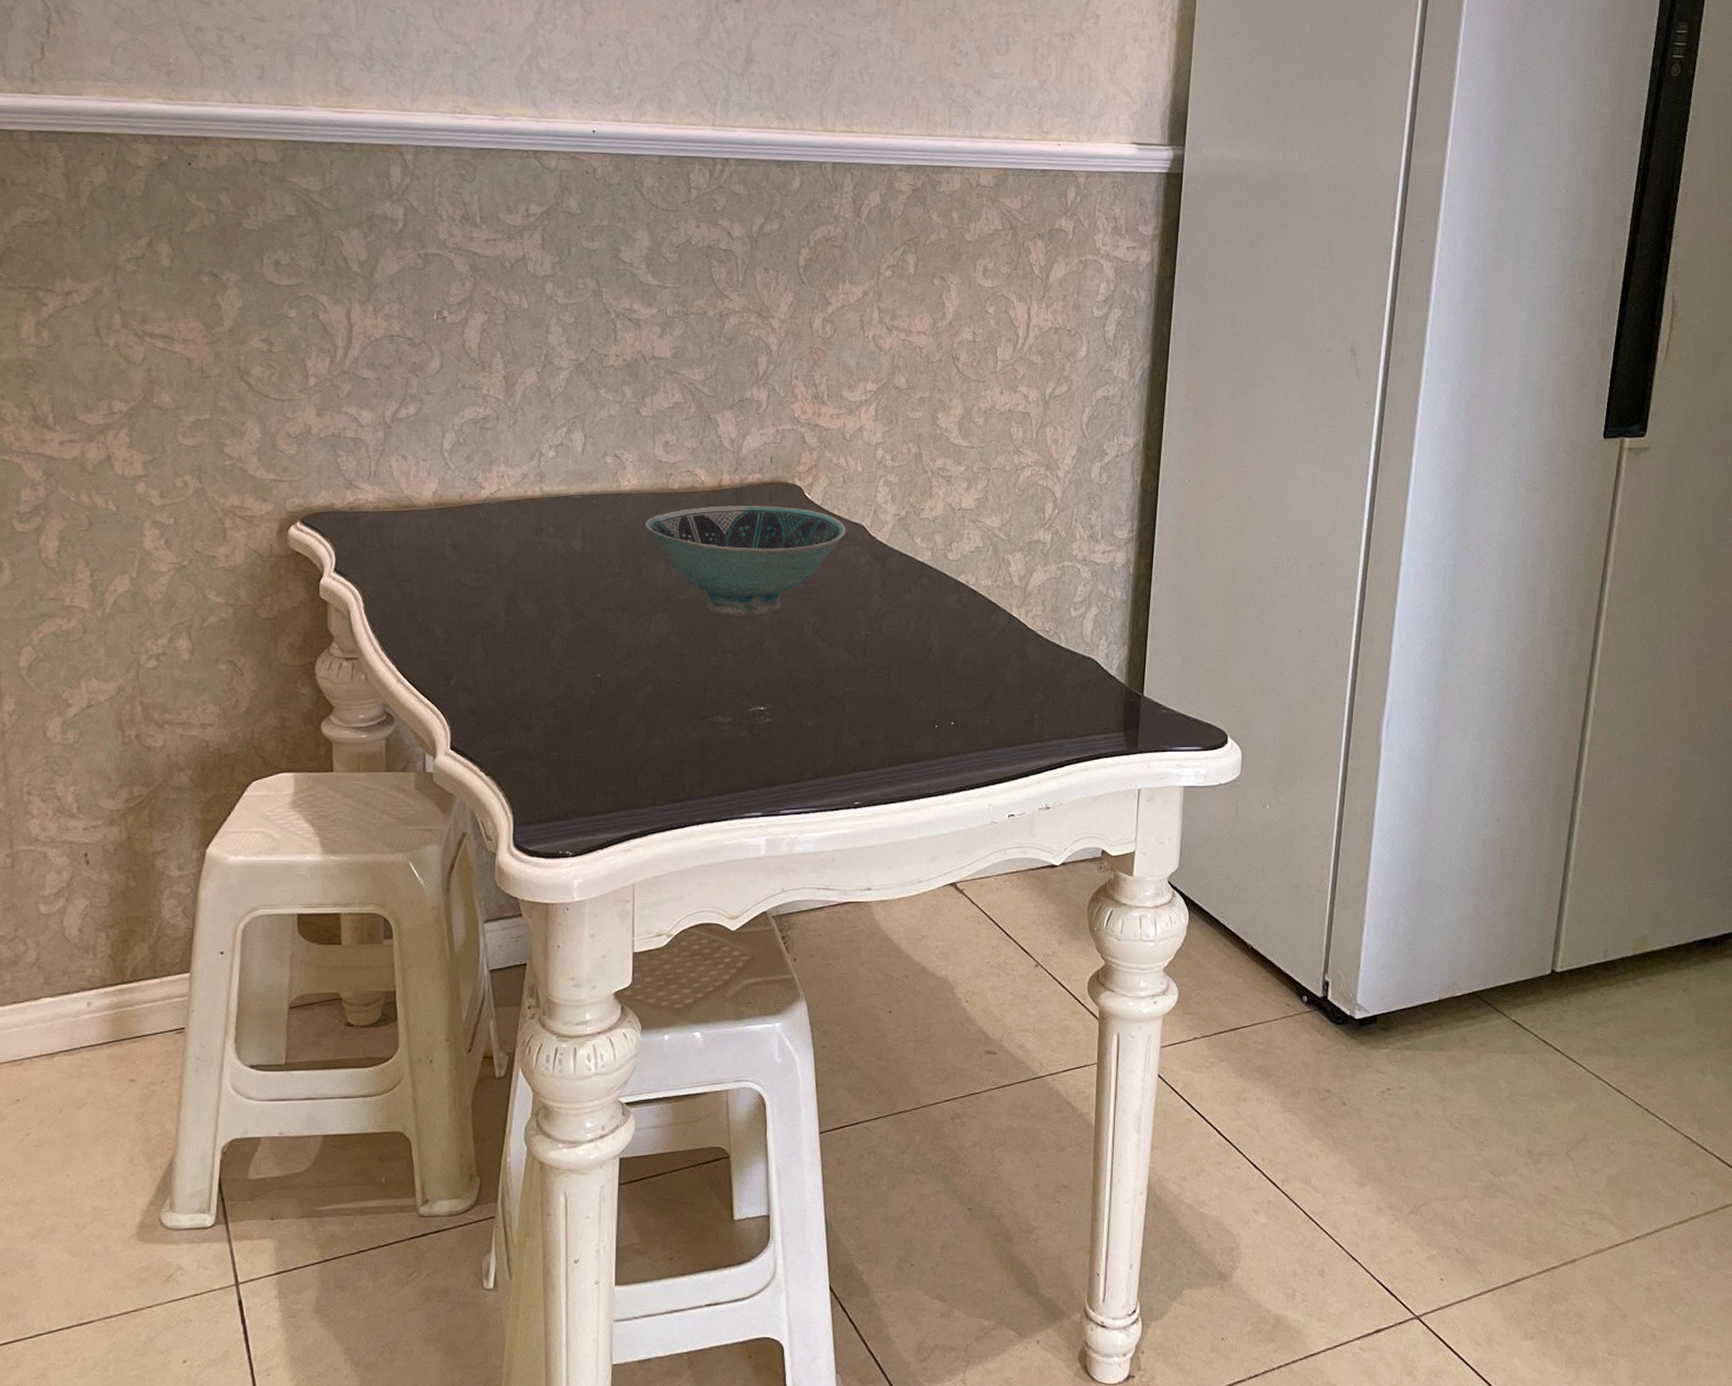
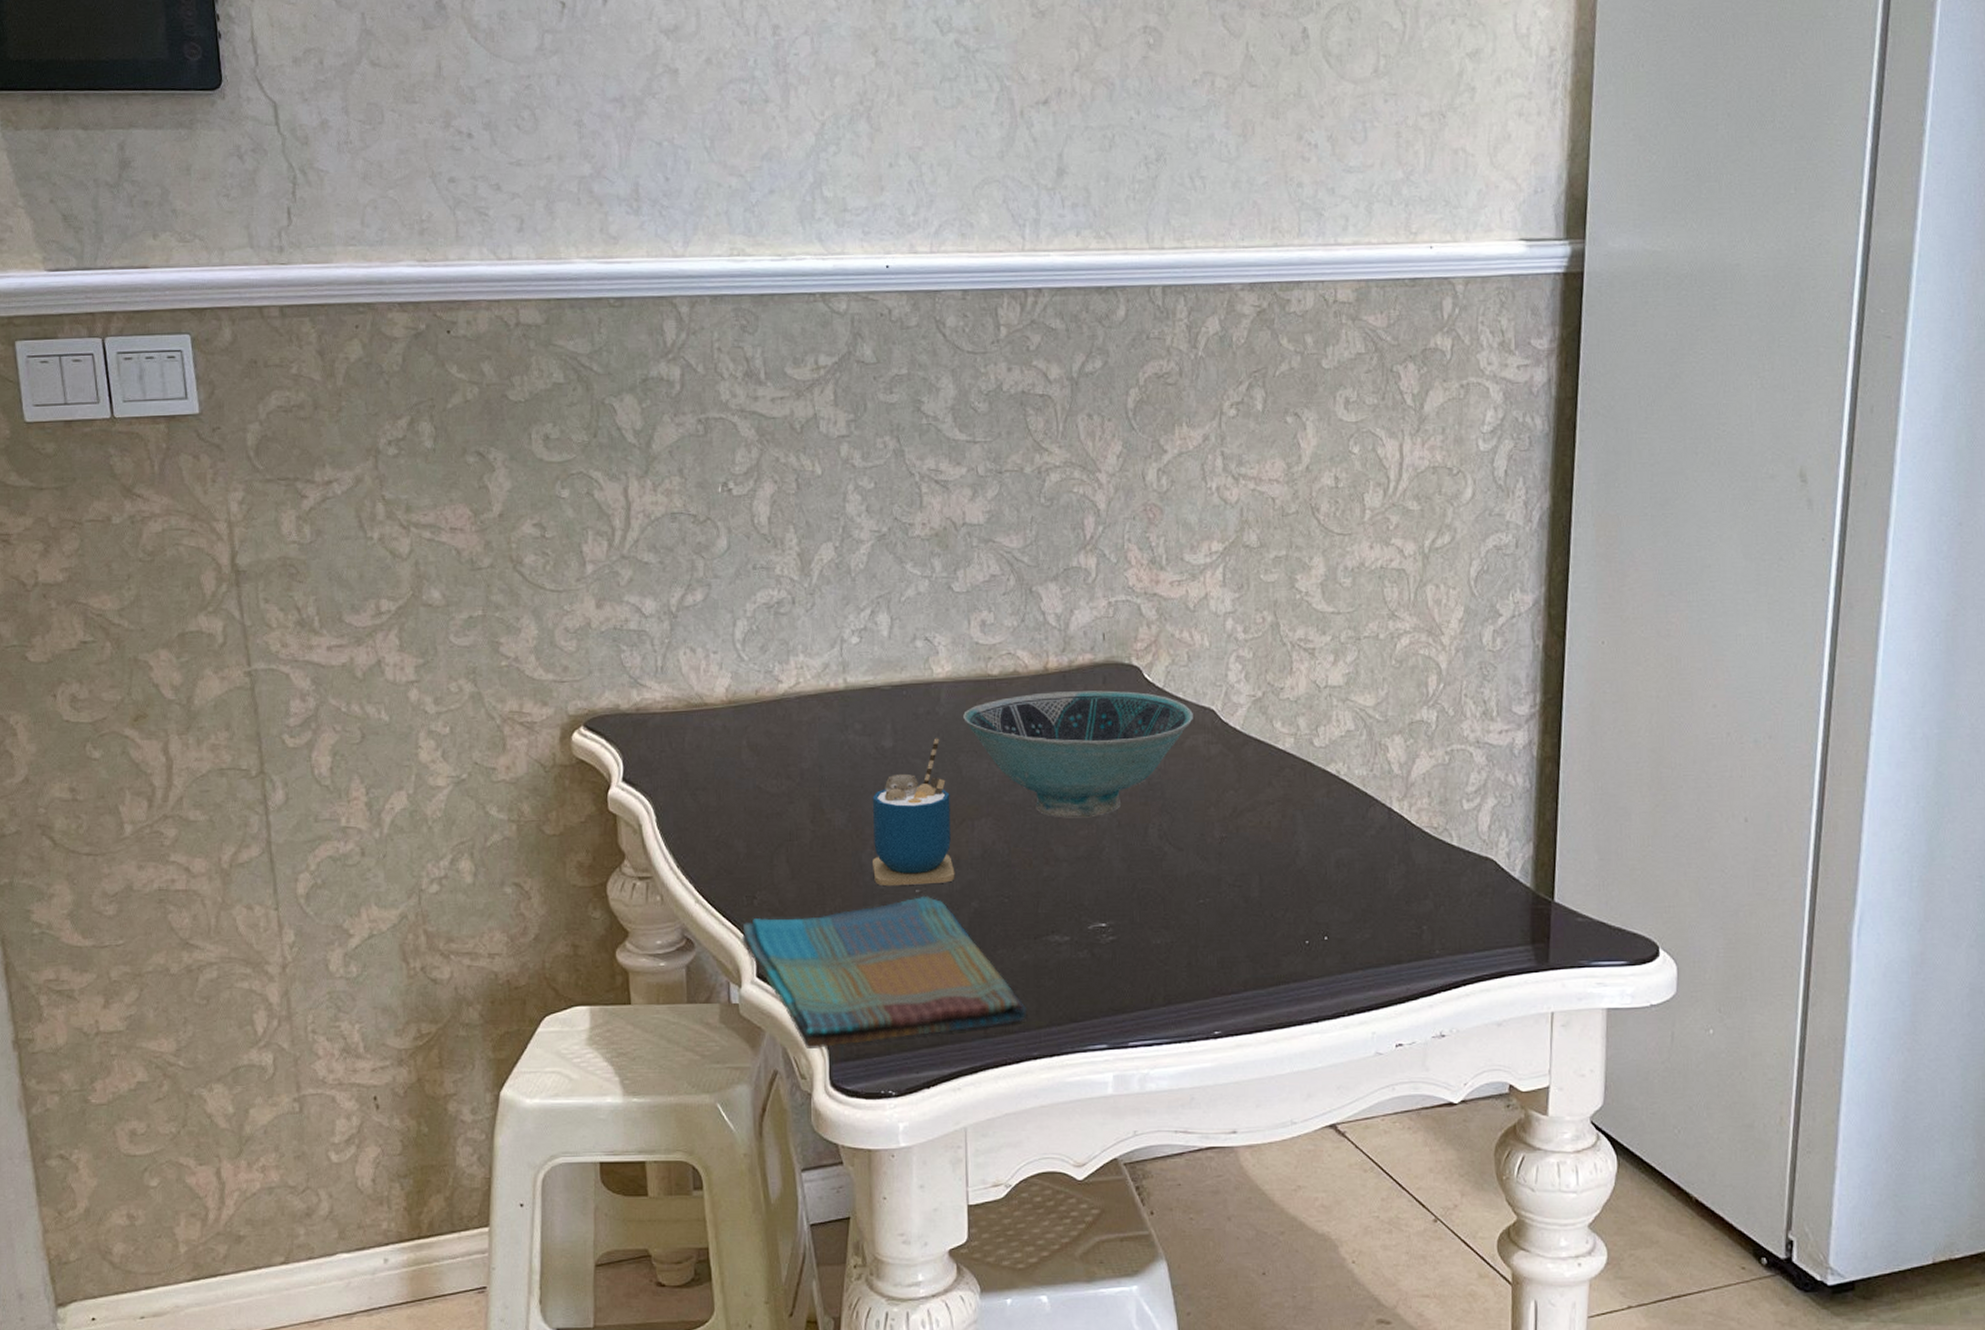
dish towel: none [438,680,691,813] -> present [742,895,1026,1048]
cup: none [560,542,633,671] -> present [872,738,955,887]

